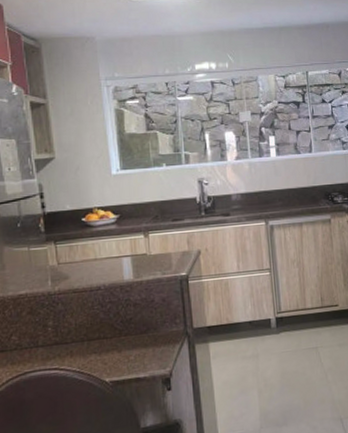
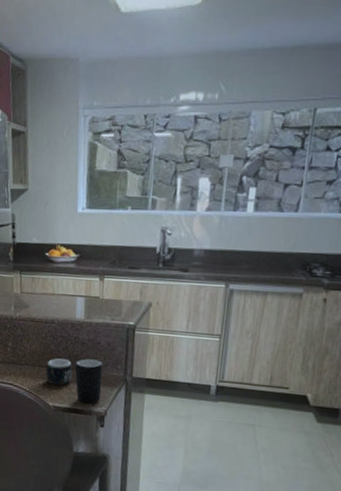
mug: none [97,325,129,358] -> present [45,358,73,386]
mug: none [129,318,163,370] -> present [74,358,104,404]

